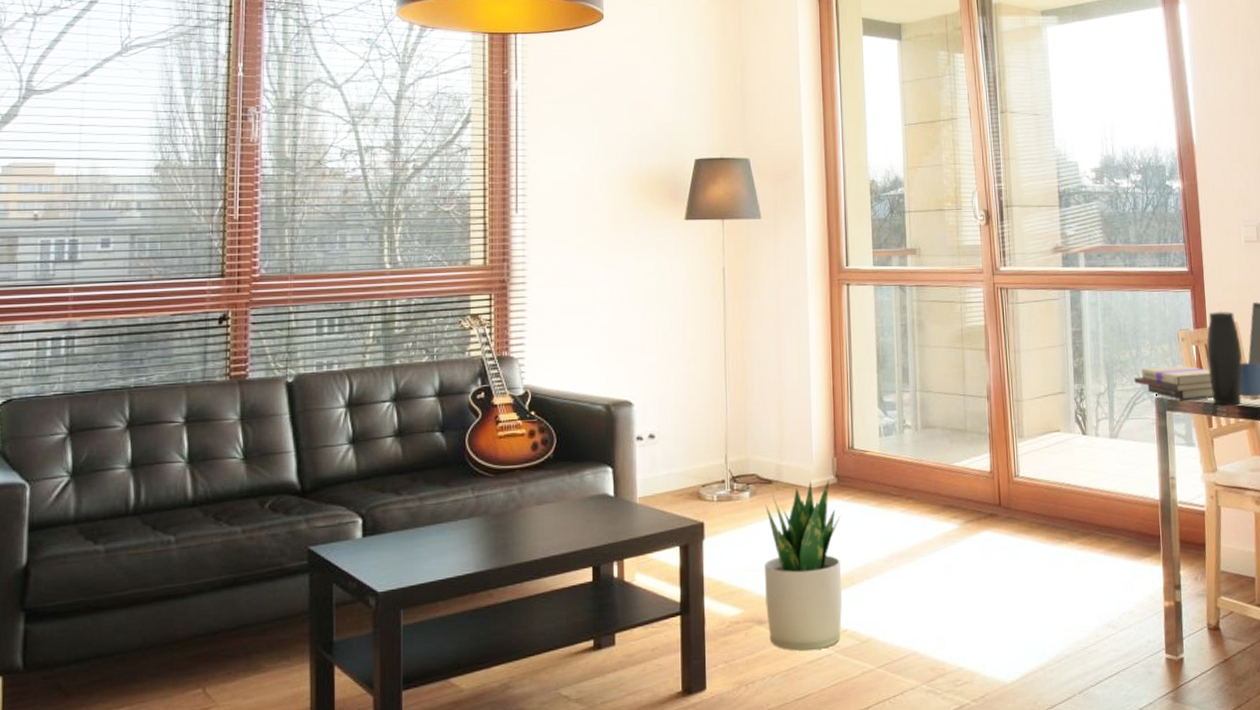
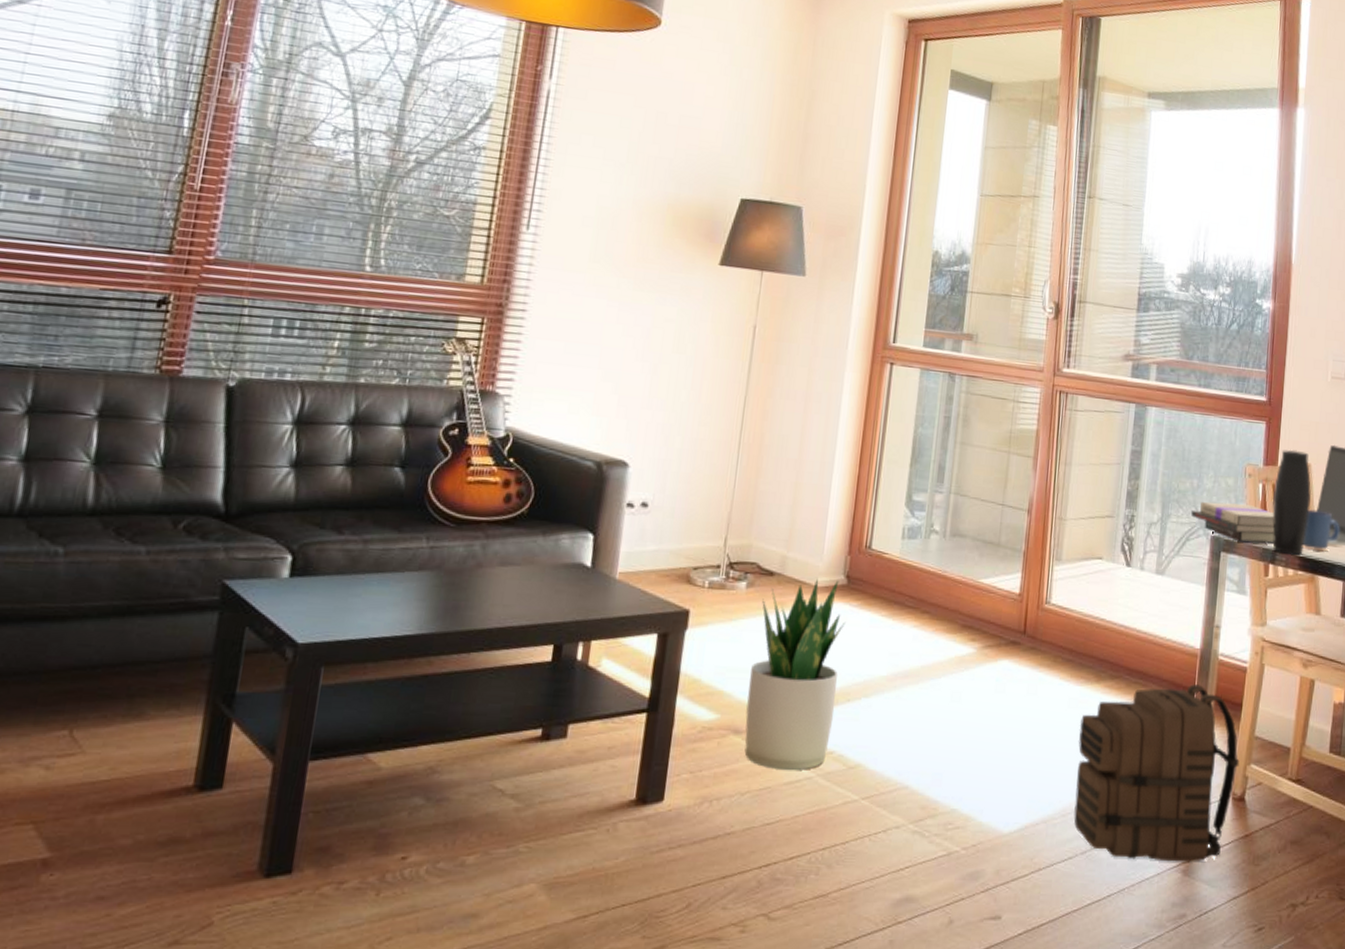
backpack: none [1061,531,1210,693] -> present [1073,684,1240,862]

